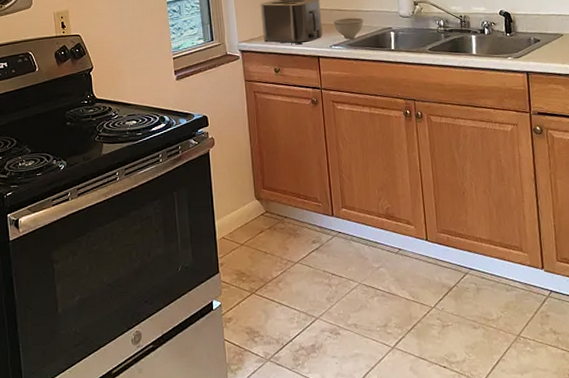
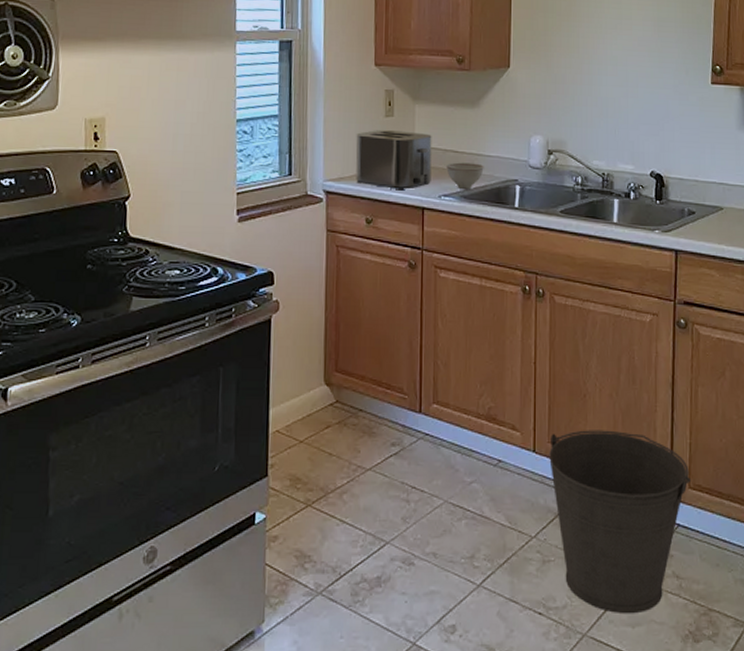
bucket: none [439,219,558,364] -> present [549,430,690,613]

